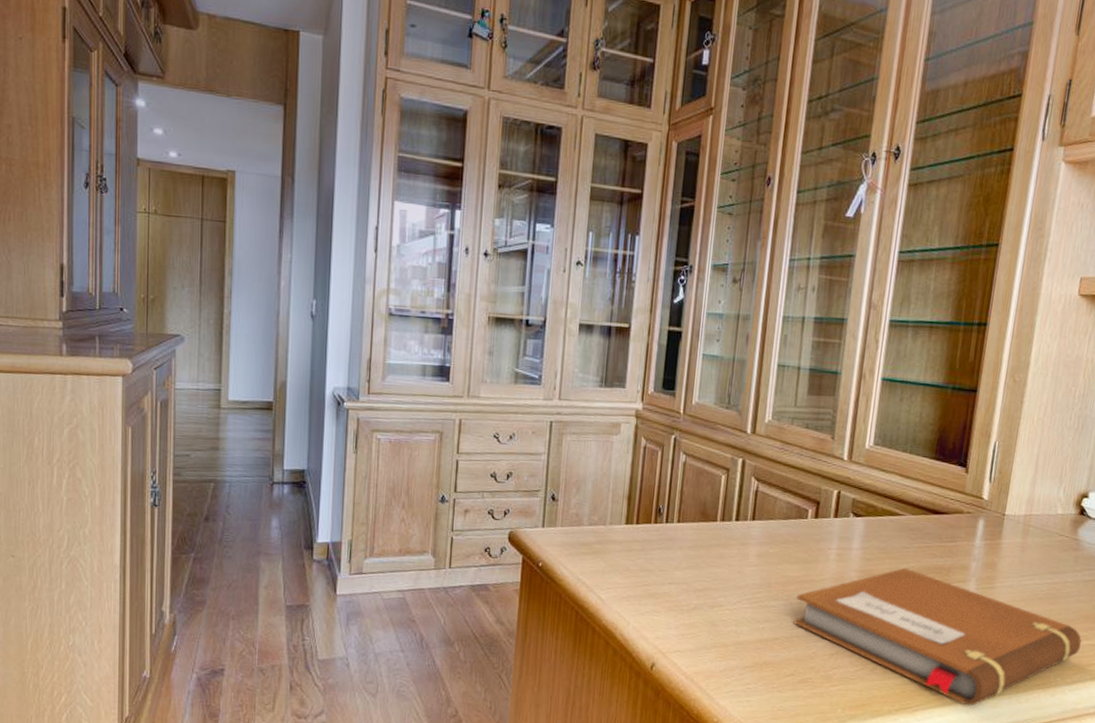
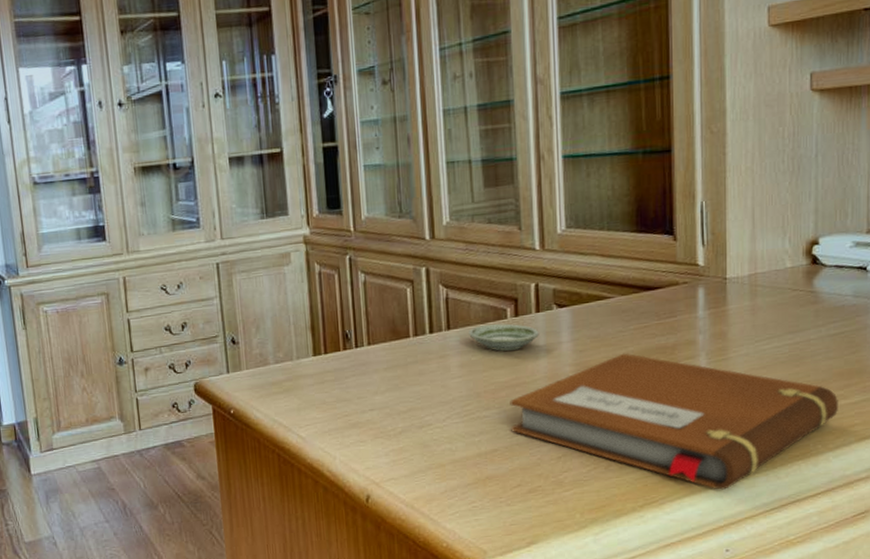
saucer: none [771,521,834,549] -> present [469,323,539,351]

